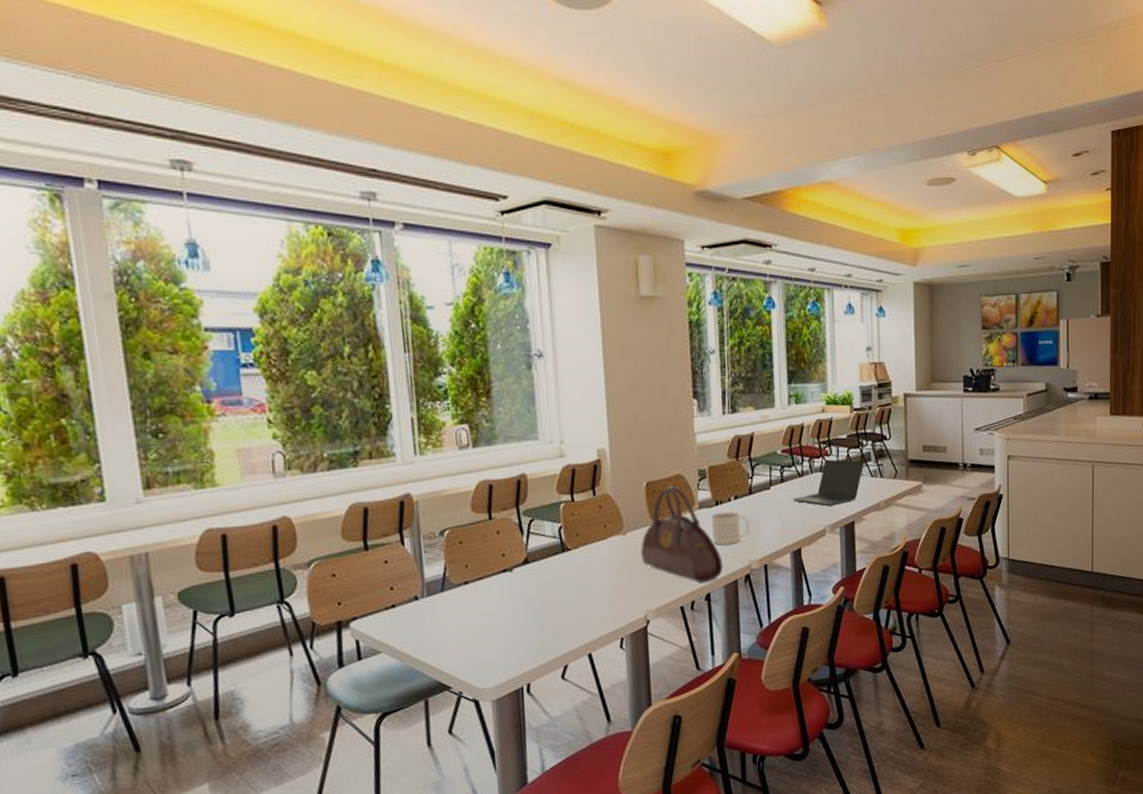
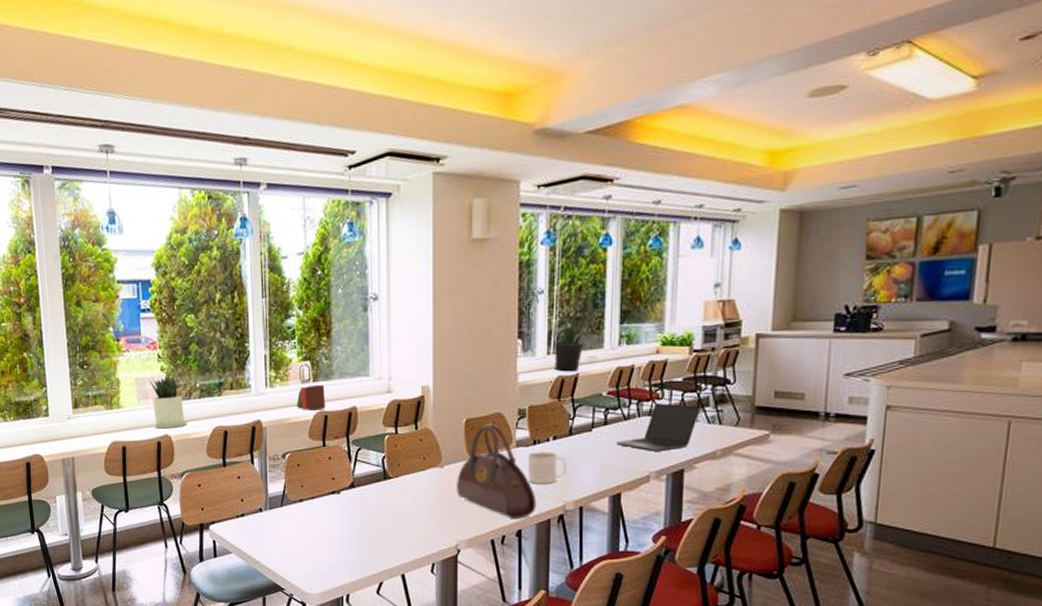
planter: none [256,443,314,510] -> present [149,375,188,429]
books: none [454,450,490,480] -> present [296,384,326,410]
planter: none [729,380,757,432] -> present [554,320,584,372]

